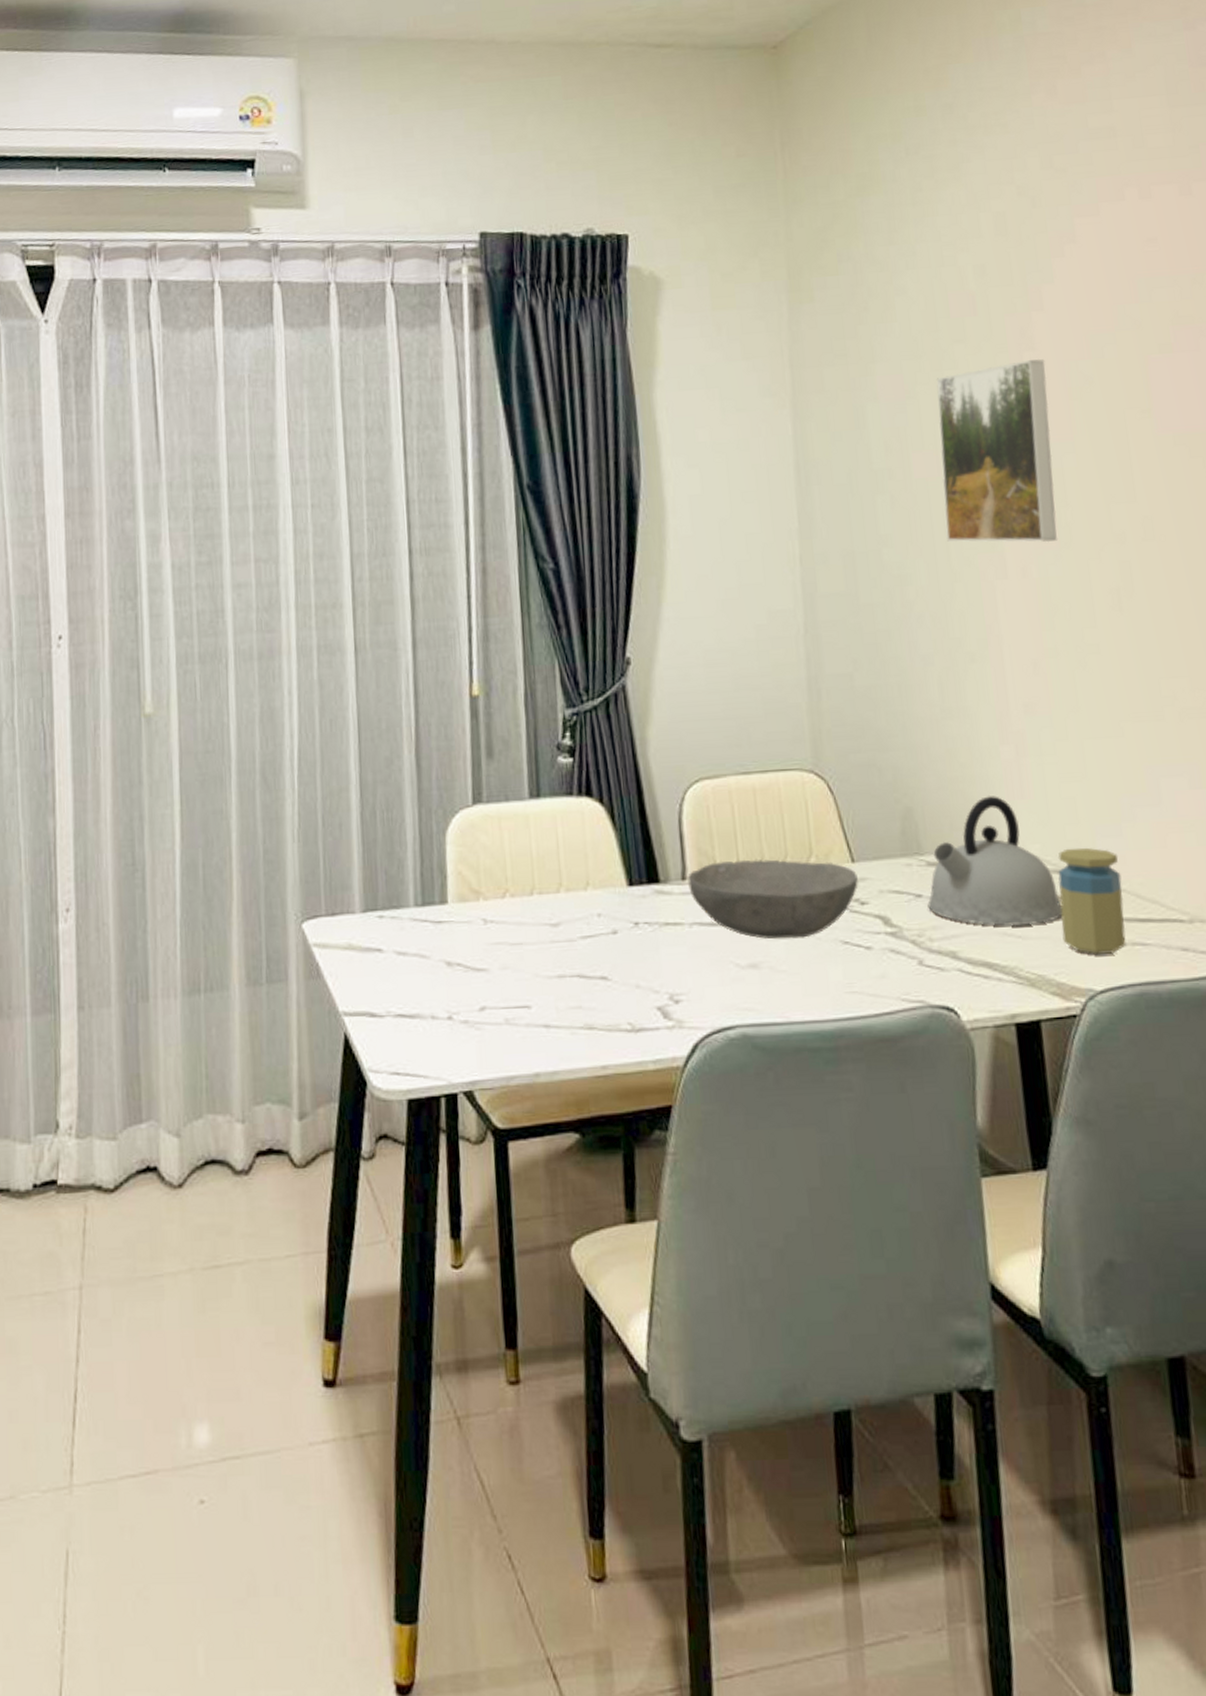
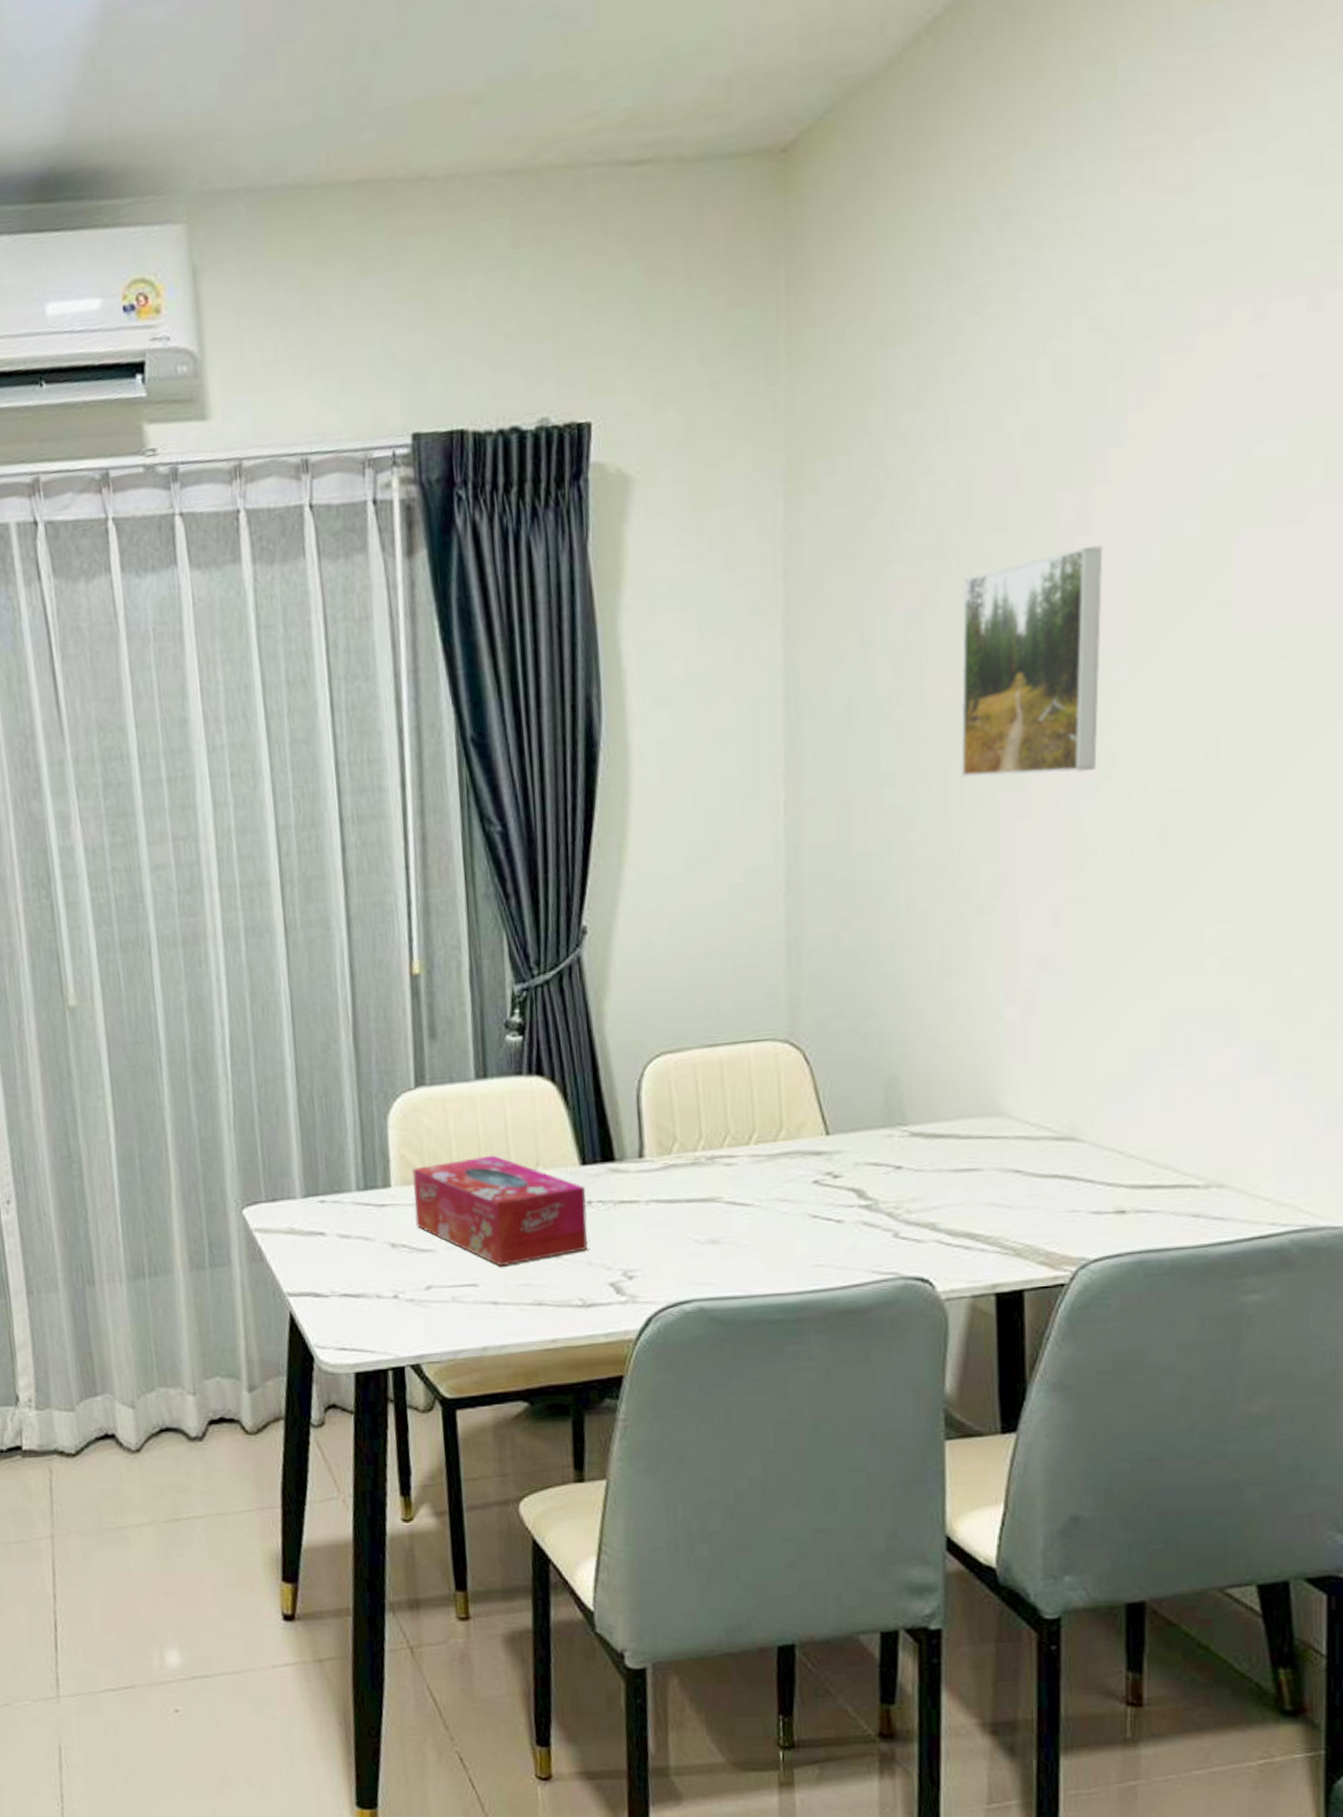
tissue box: none [468,873,635,987] -> present [412,1155,588,1266]
bowl: present [687,859,858,940] -> none [645,1134,832,1215]
kettle: present [927,796,1063,927] -> none [908,1060,1060,1197]
jar: present [1058,847,1126,955] -> none [1057,1112,1132,1223]

